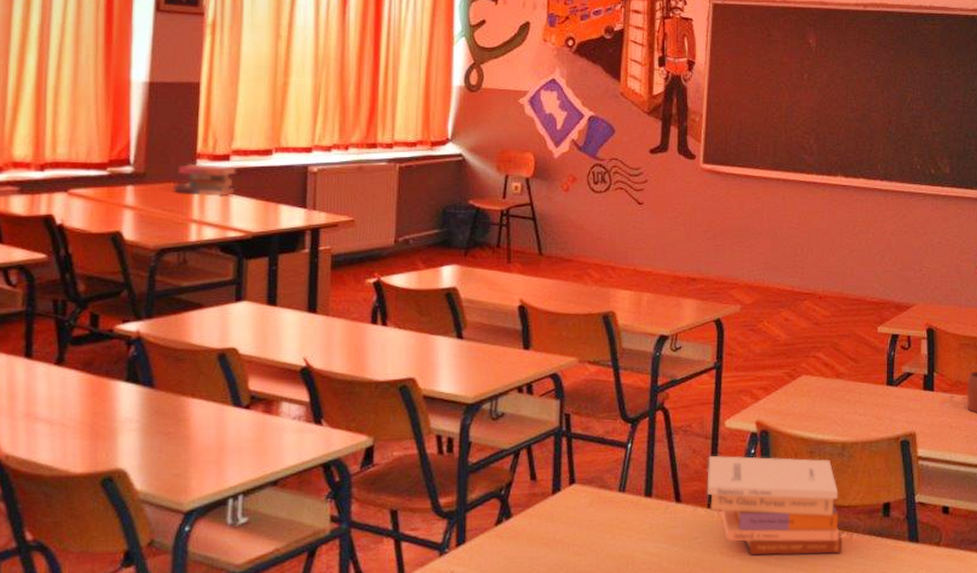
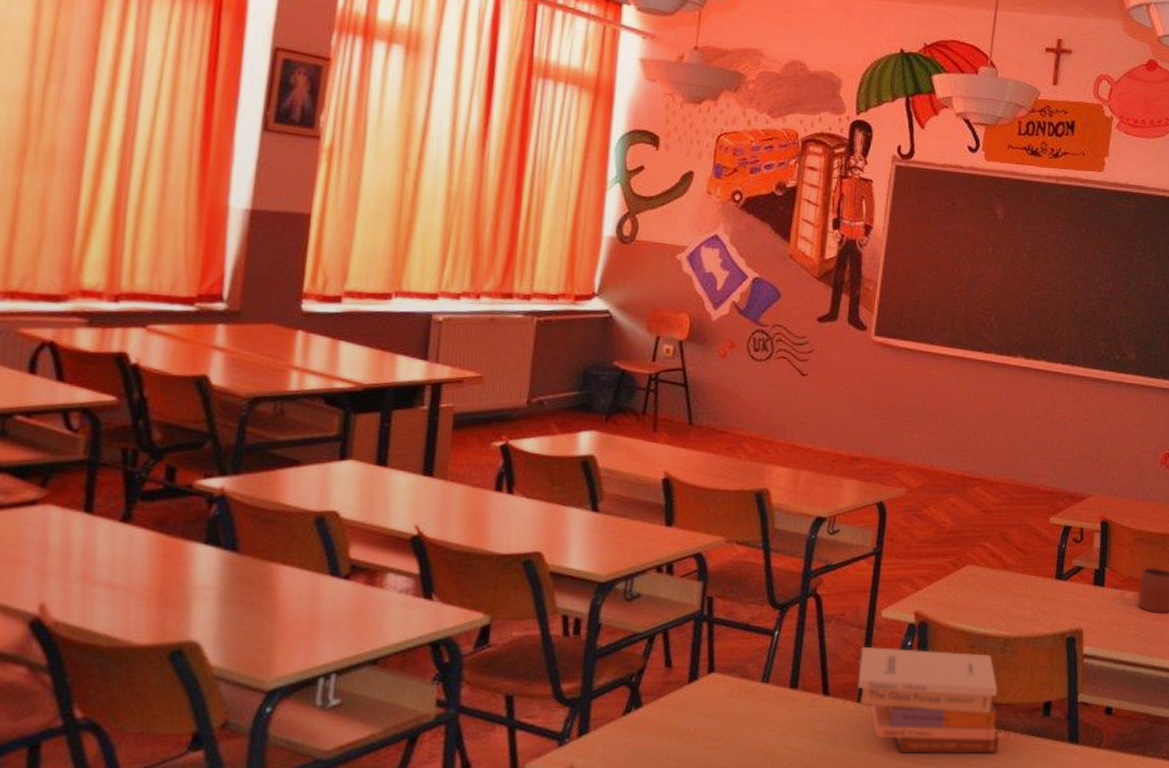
books: present [173,163,236,197] -> none [272,303,349,343]

